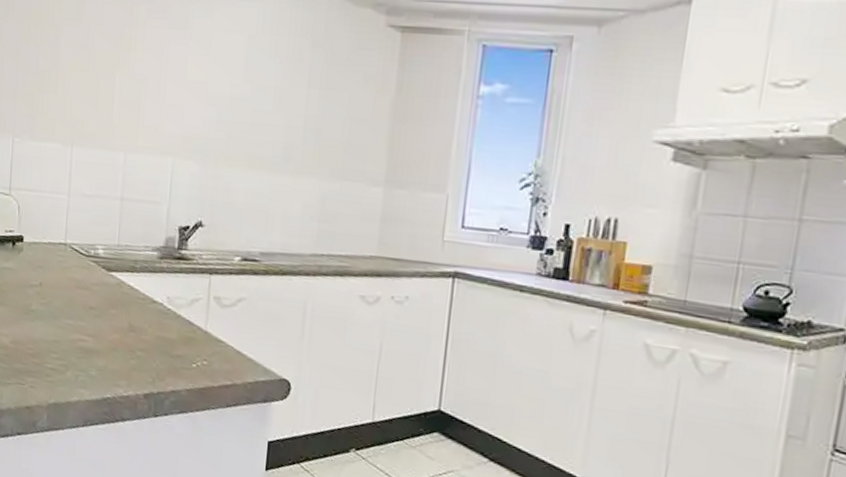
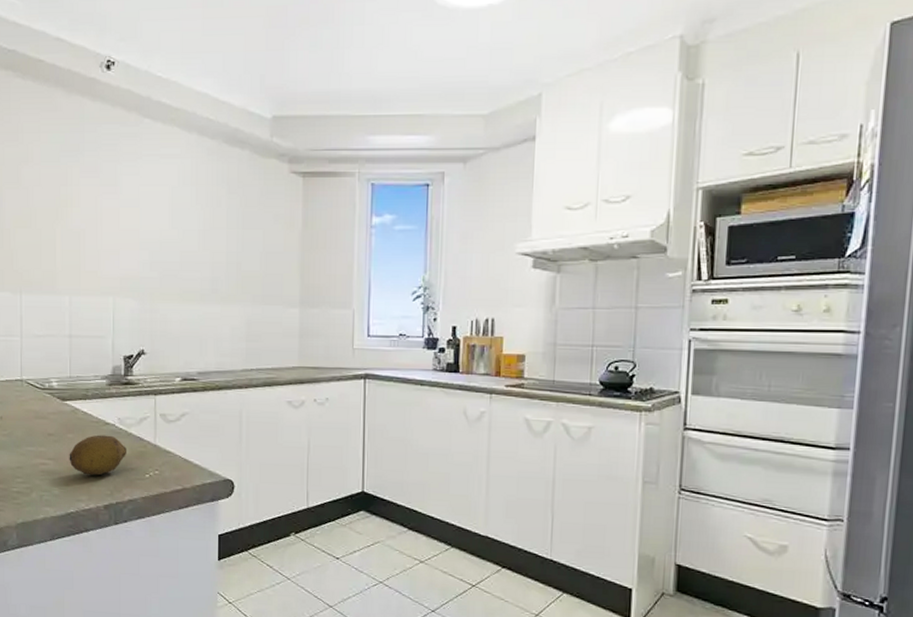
fruit: none [110,313,175,360] -> present [69,435,128,476]

